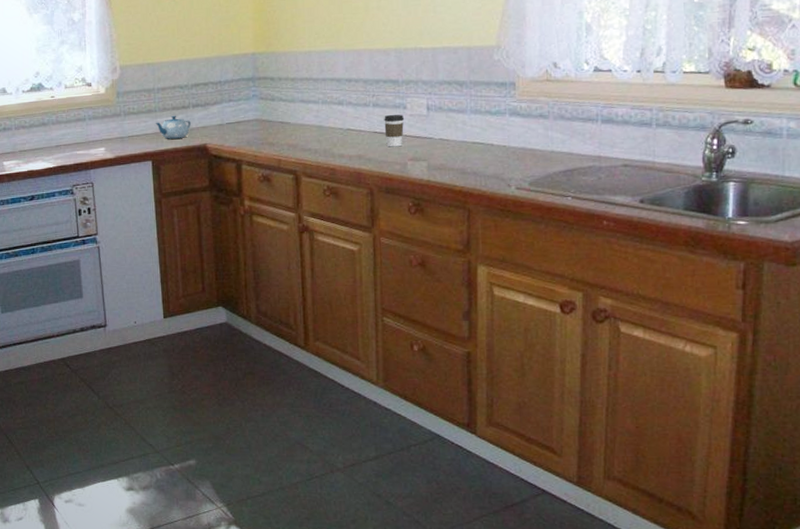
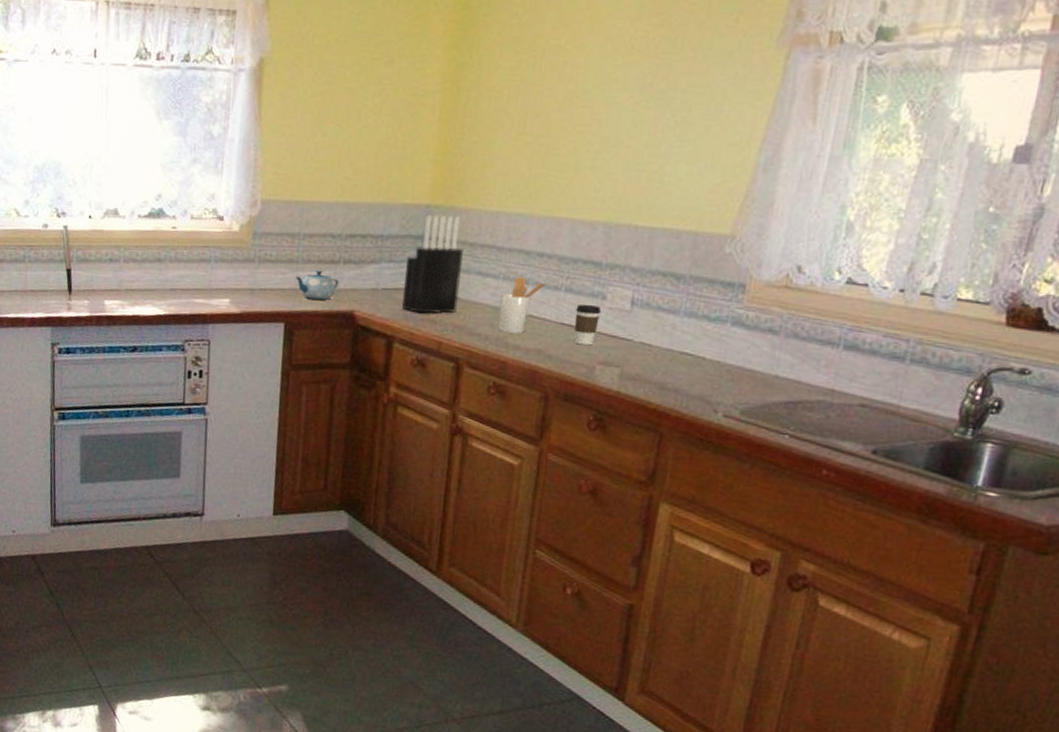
knife block: none [243,59,289,139] -> present [402,215,464,314]
utensil holder: none [322,99,358,145] -> present [497,276,547,334]

